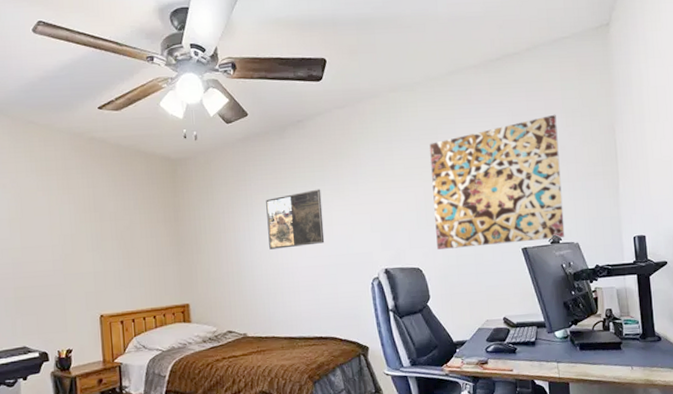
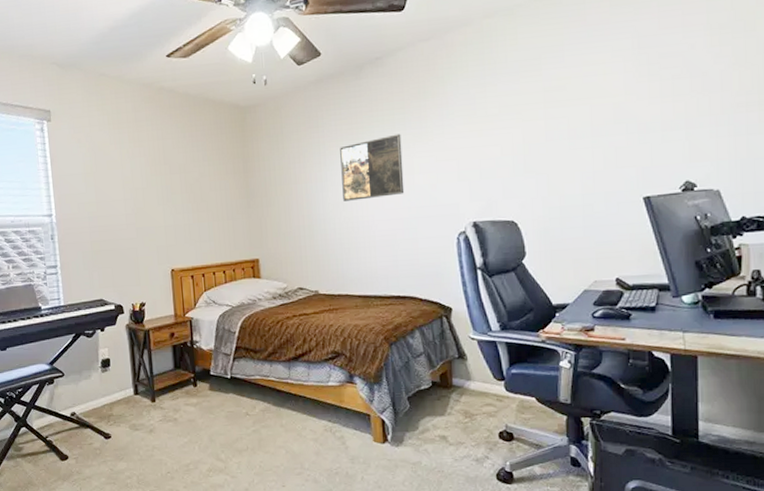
wall art: present [429,114,565,250] -> none [531,32,702,200]

